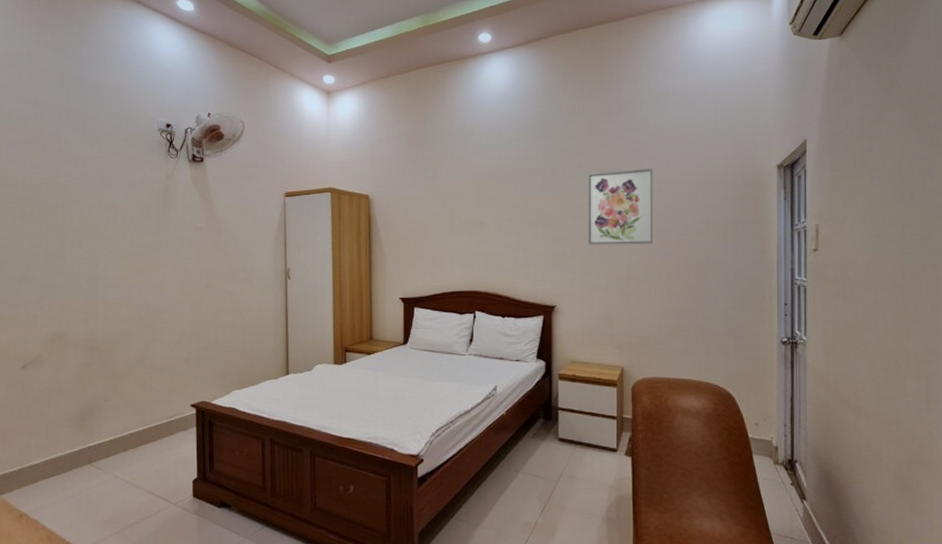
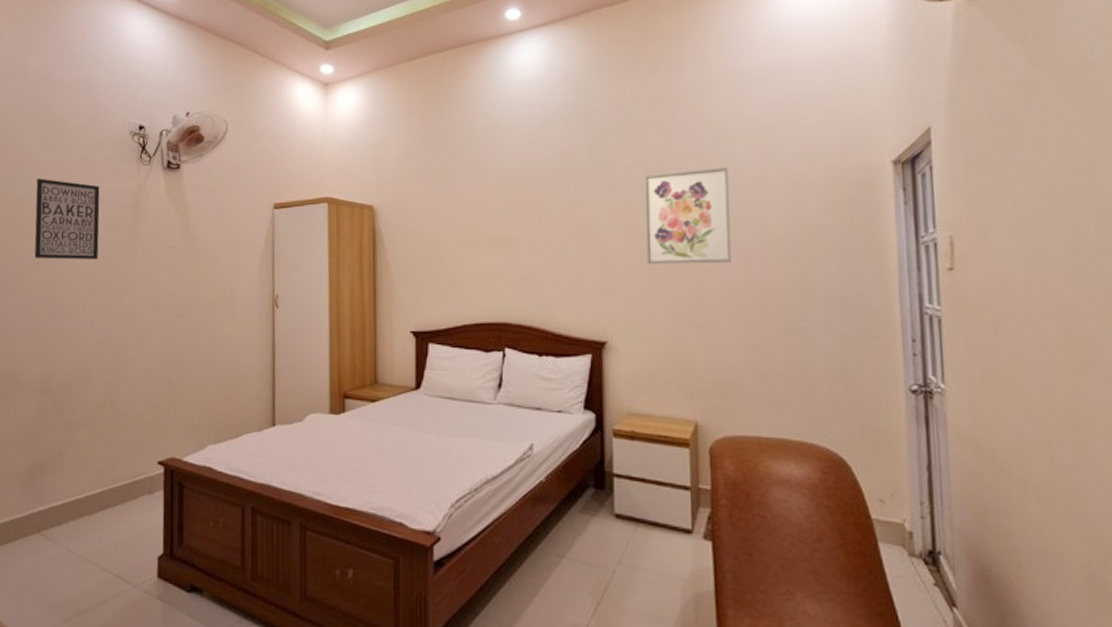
wall art: none [76,167,134,238] -> present [34,178,100,259]

